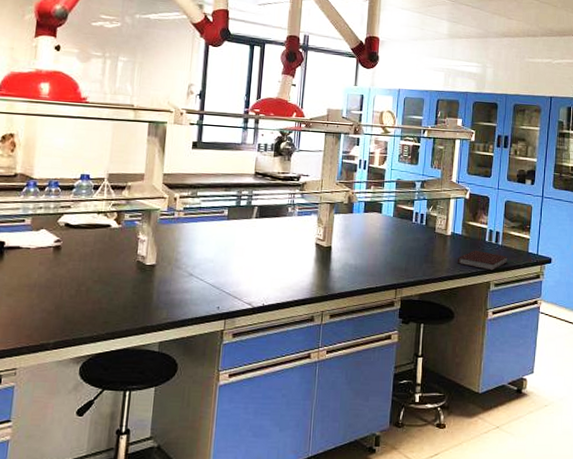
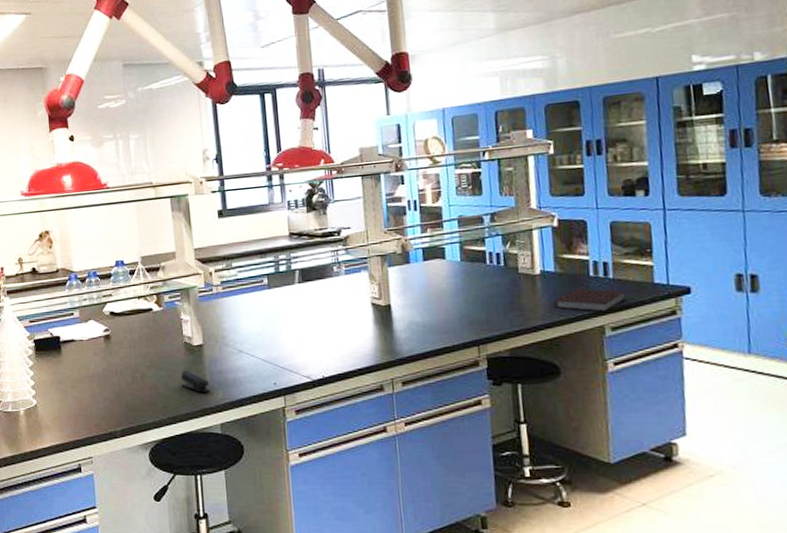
stapler: none [126,288,156,312] -> present [180,370,210,393]

